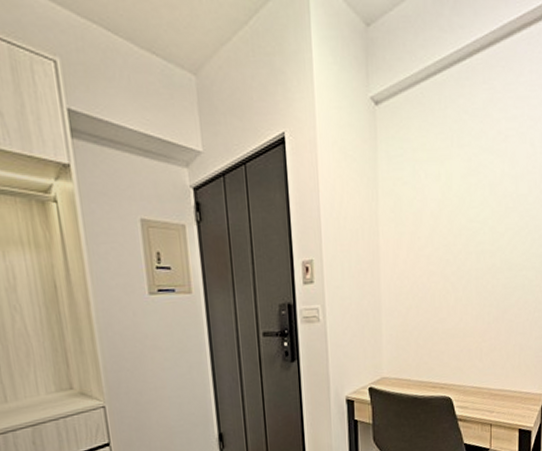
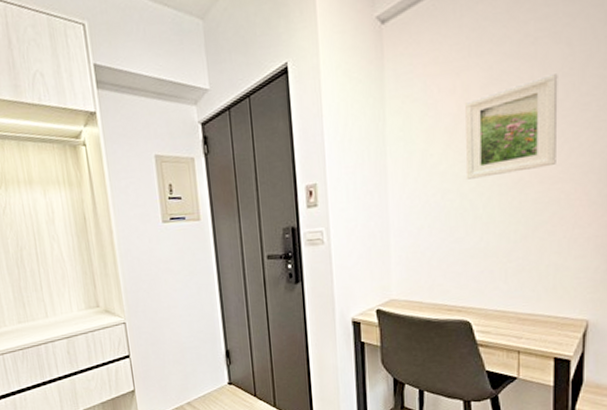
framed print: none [448,169,524,263] -> present [465,72,558,180]

